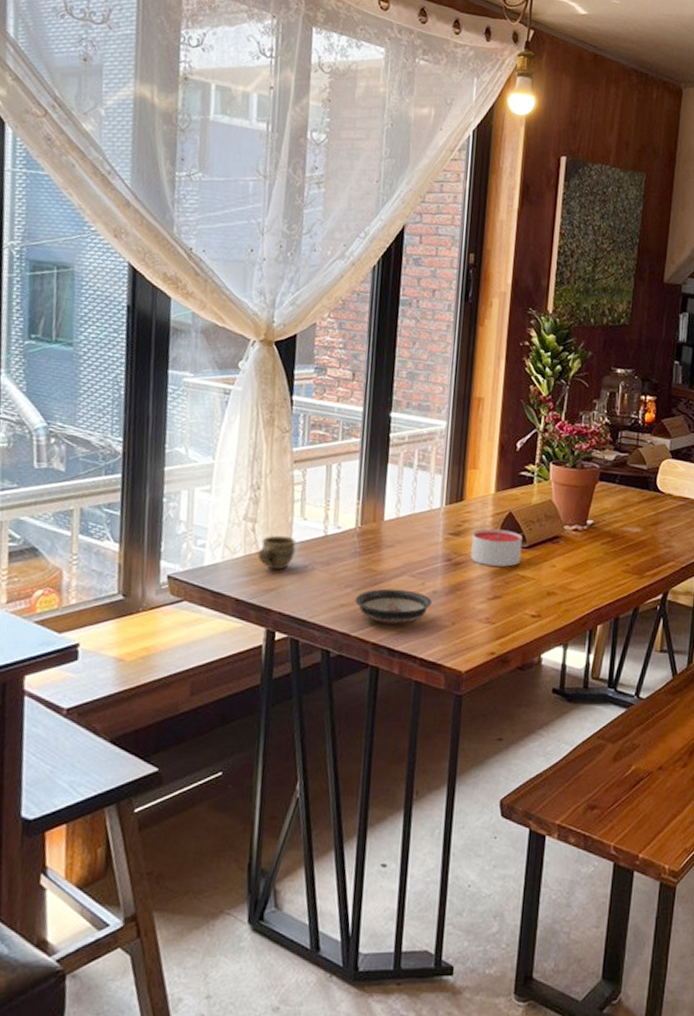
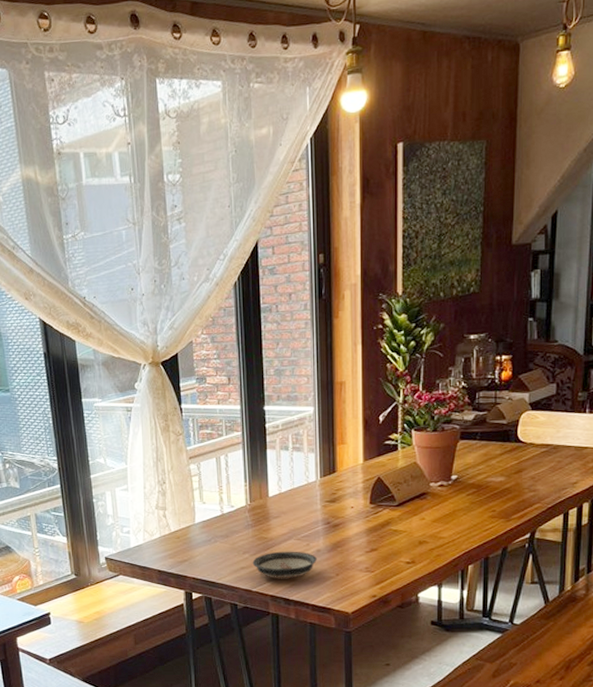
cup: present [257,535,297,569] -> none [170,517,201,545]
candle: present [470,528,523,567] -> none [347,493,392,524]

